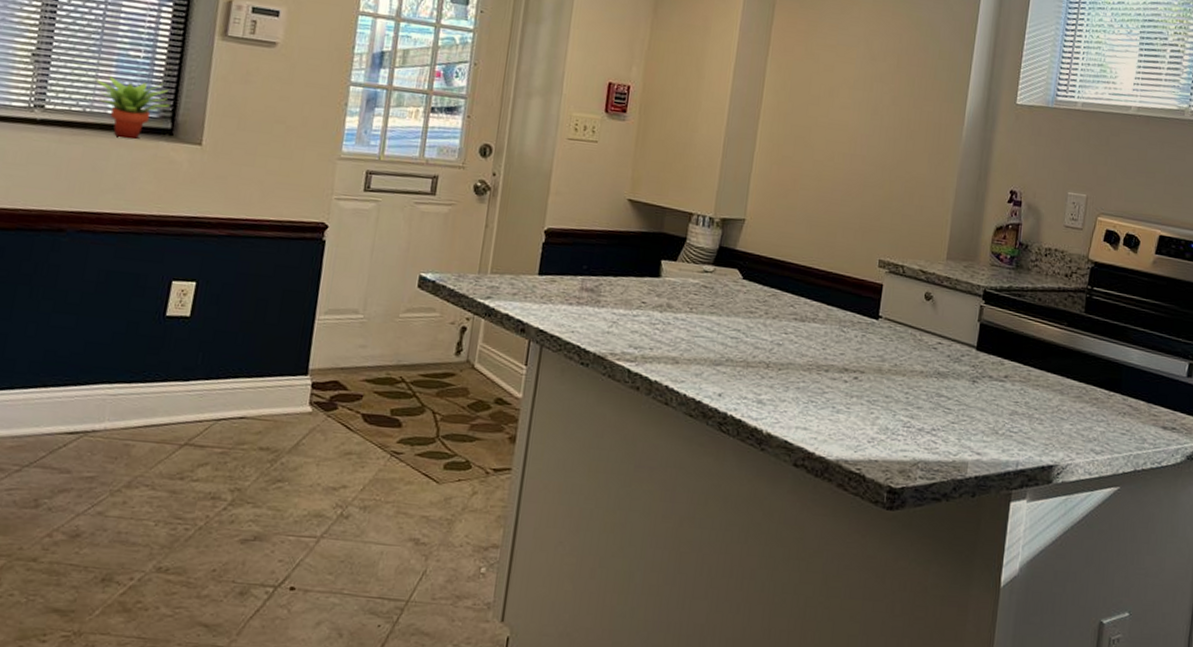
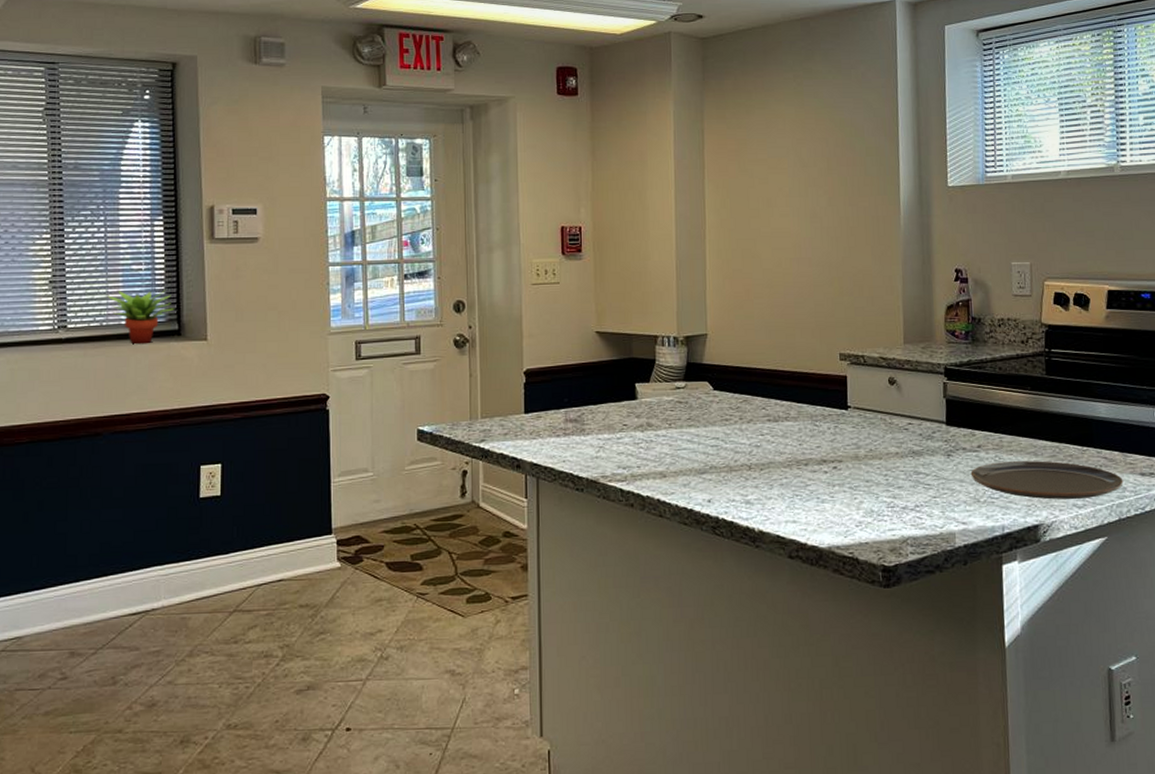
plate: none [993,395,1144,445] -> present [970,461,1123,500]

